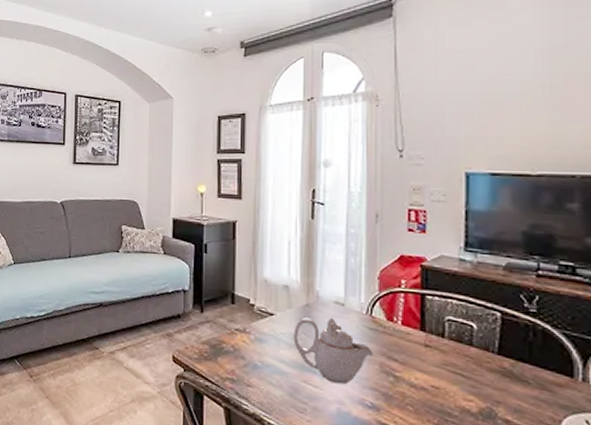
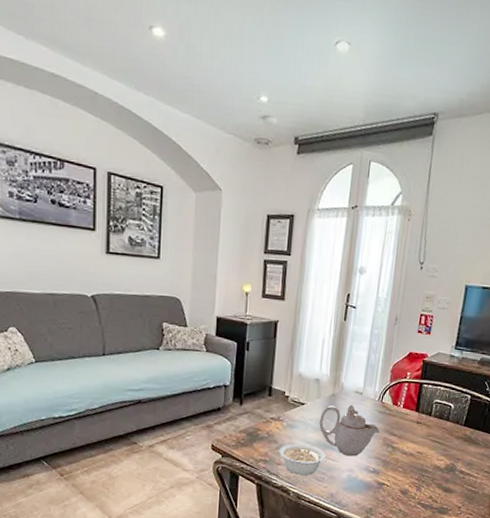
legume: none [248,361,310,403] -> present [279,443,329,475]

